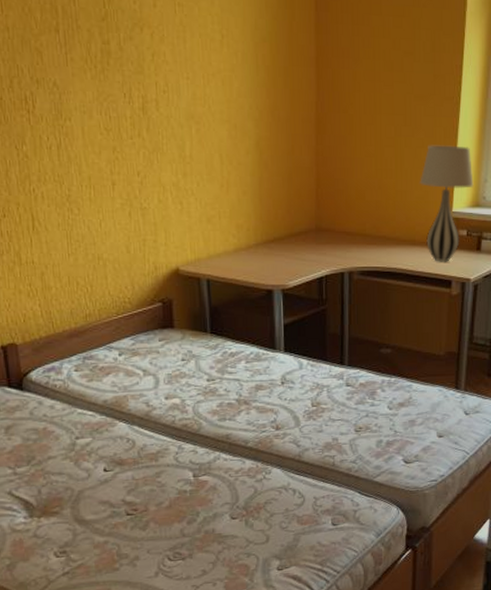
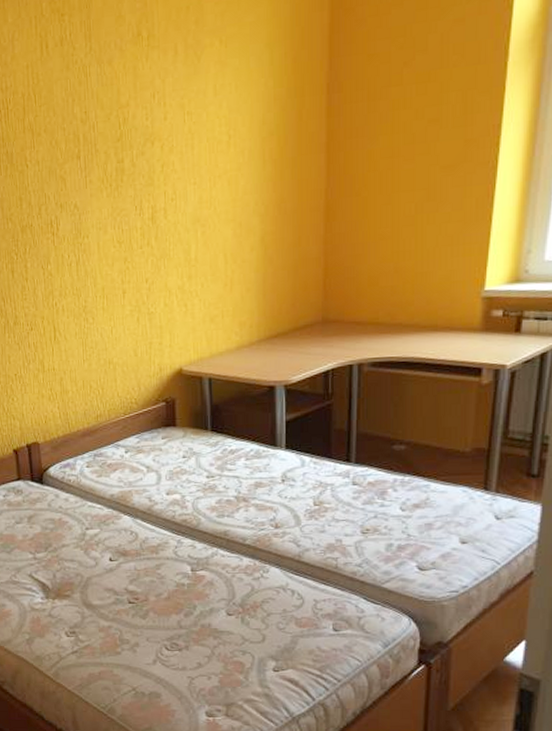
table lamp: present [420,145,474,262] -> none [444,215,513,348]

